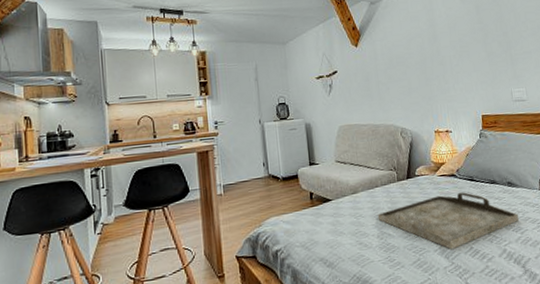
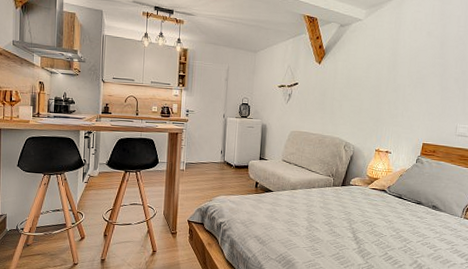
serving tray: present [377,192,519,250] -> none [309,205,435,252]

